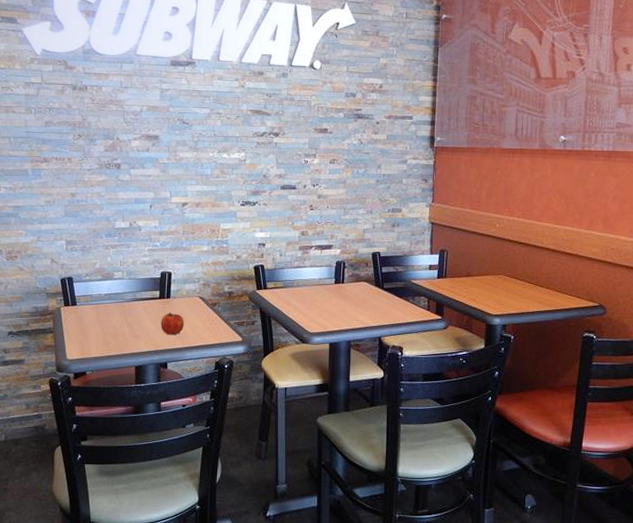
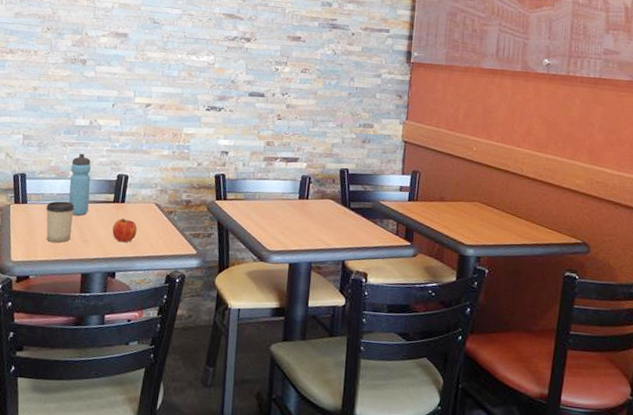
cup: none [95,301,123,340] -> present [46,201,75,243]
water bottle: none [115,254,136,313] -> present [68,153,91,216]

